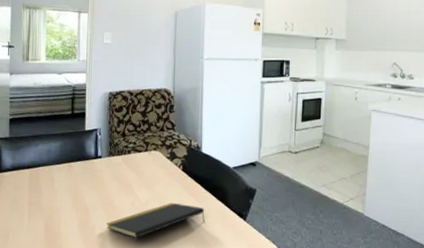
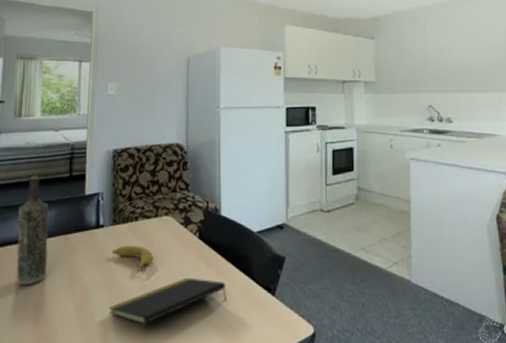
bottle: none [29,112,55,203] -> present [16,176,49,285]
fruit: none [108,174,144,197] -> present [111,245,154,273]

